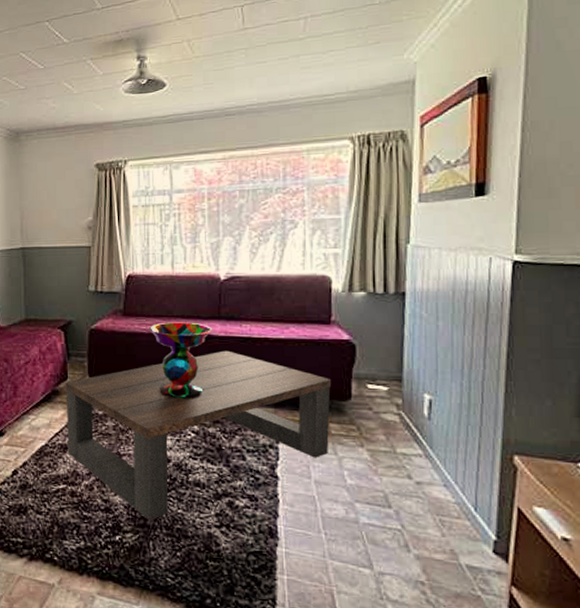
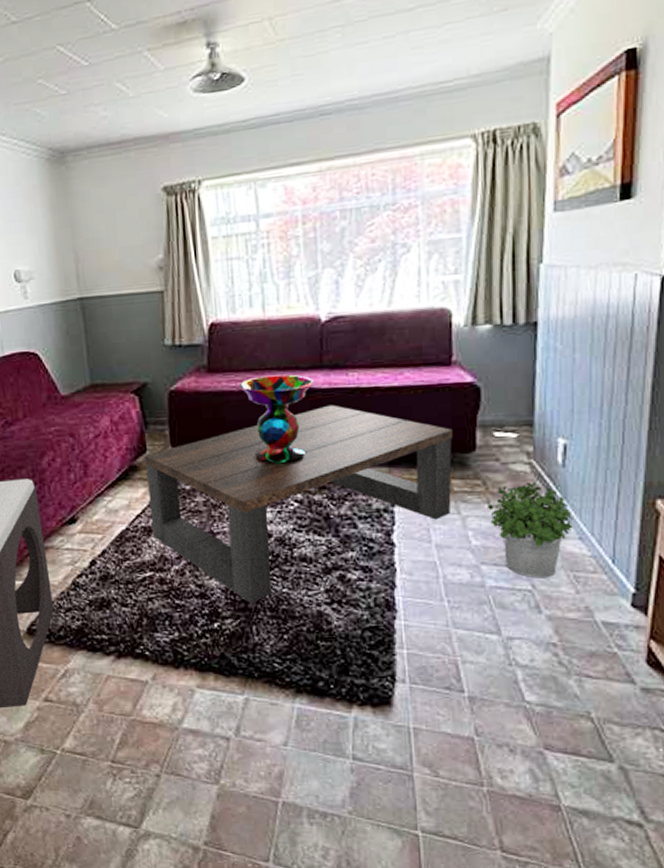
potted plant: none [360,430,438,520] -> present [486,481,573,579]

